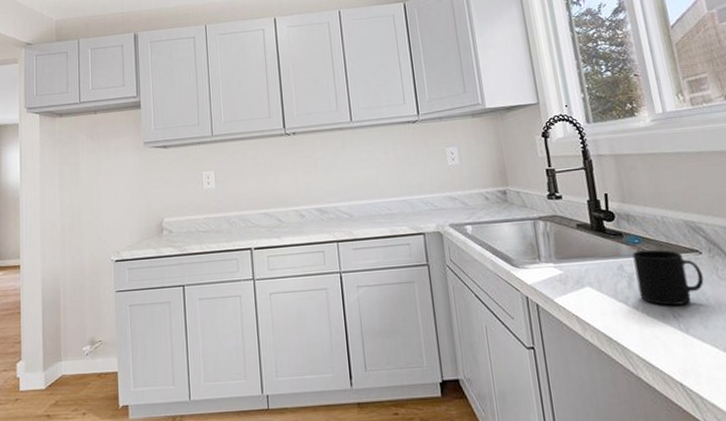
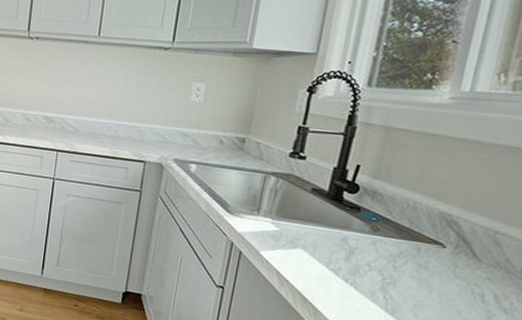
mug: present [632,249,704,306] -> none [354,228,437,290]

